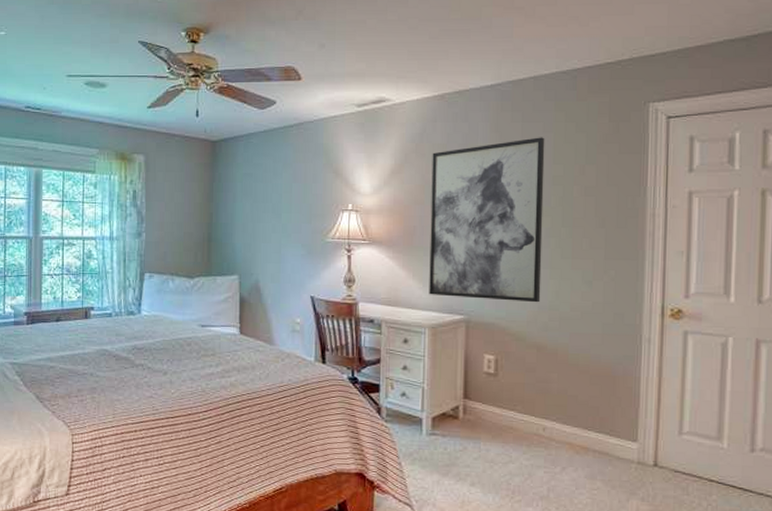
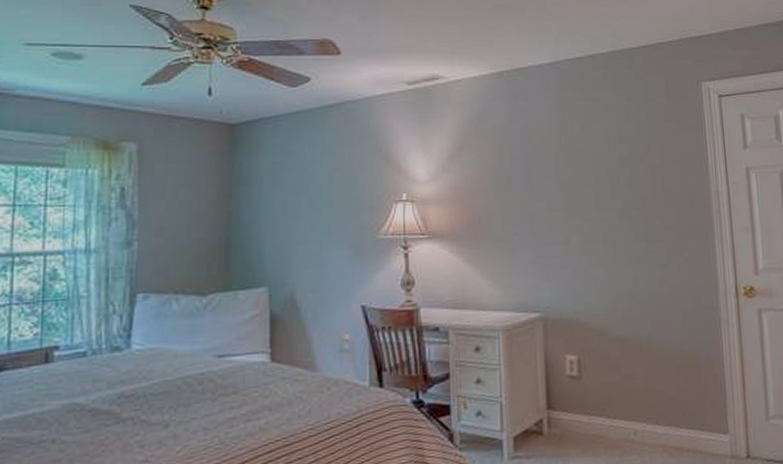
wall art: present [429,137,545,303] -> none [493,116,619,293]

